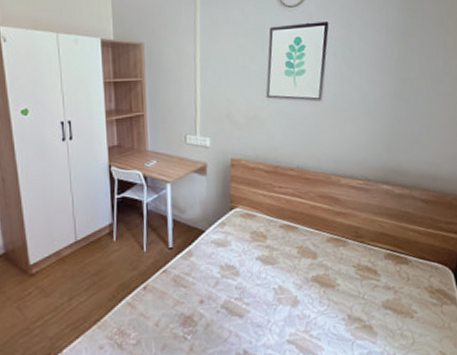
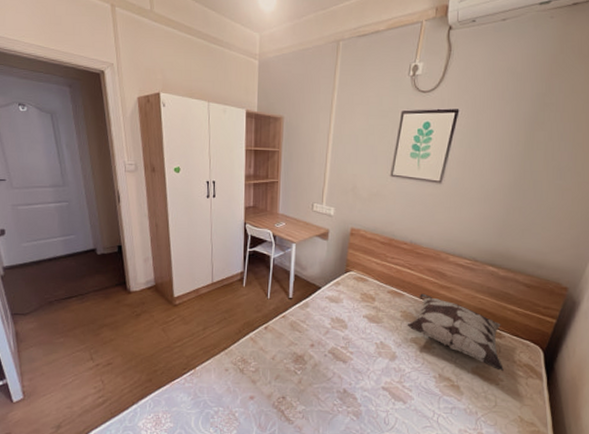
decorative pillow: none [305,223,416,302] -> present [407,293,504,372]

